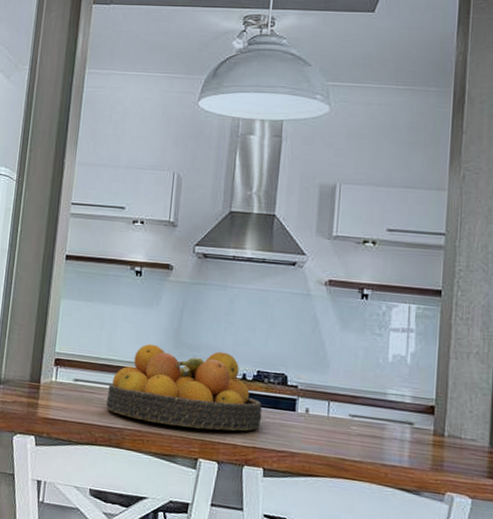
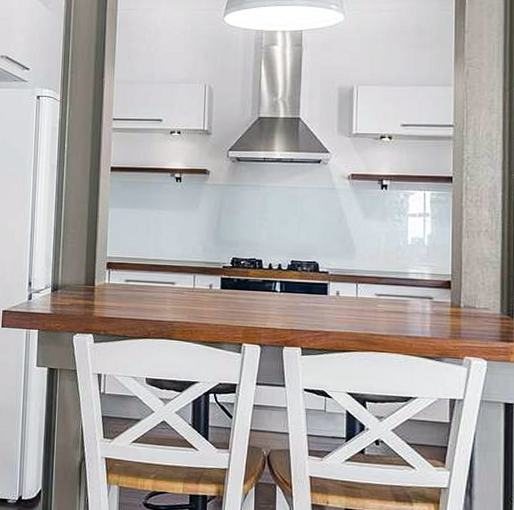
fruit bowl: present [106,344,263,431] -> none [157,243,298,317]

